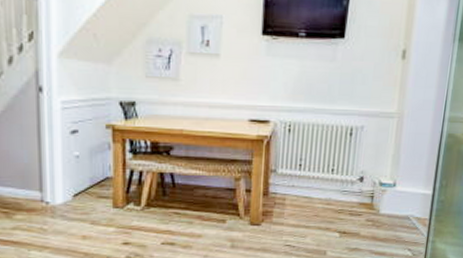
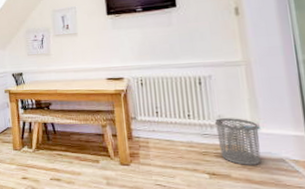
waste bin: none [355,174,395,223] -> present [215,118,261,165]

